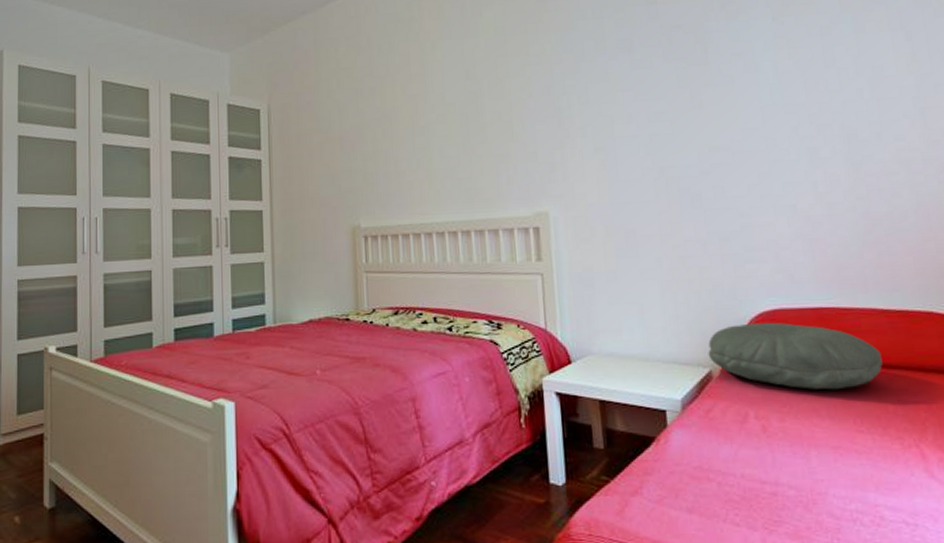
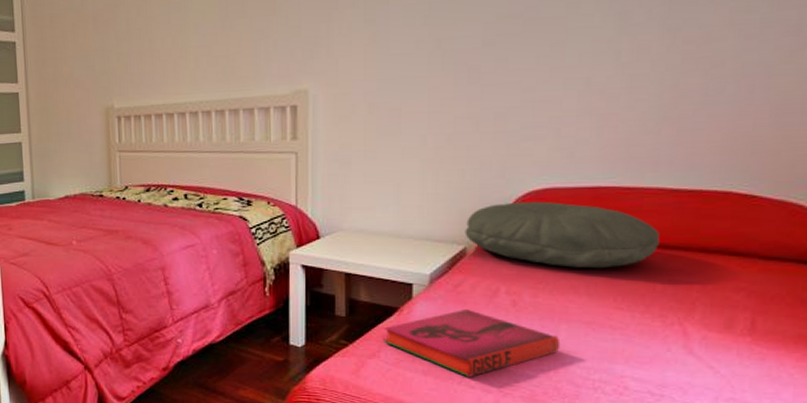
hardback book: none [644,436,814,513] -> present [383,308,561,377]

